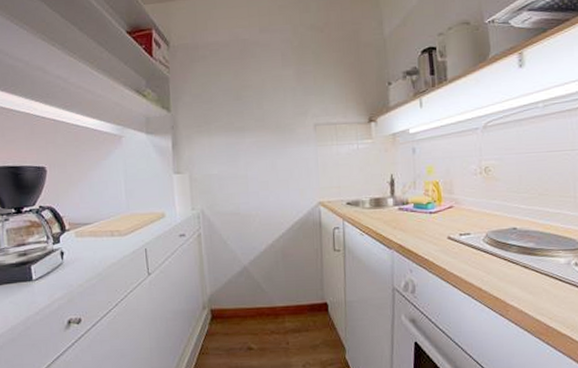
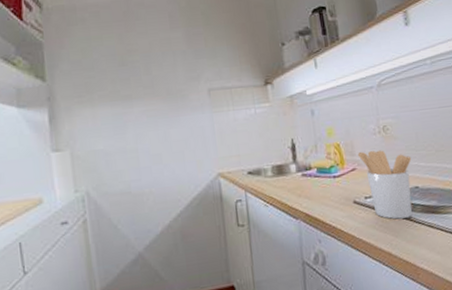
utensil holder: none [456,190,512,257] -> present [357,150,413,220]

